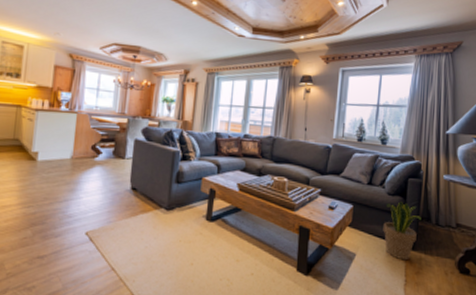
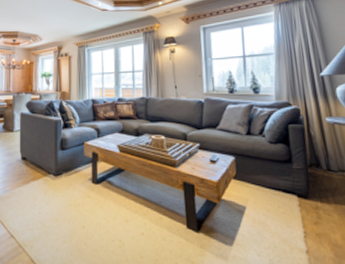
potted plant: present [383,201,421,261] -> none [269,149,310,211]

